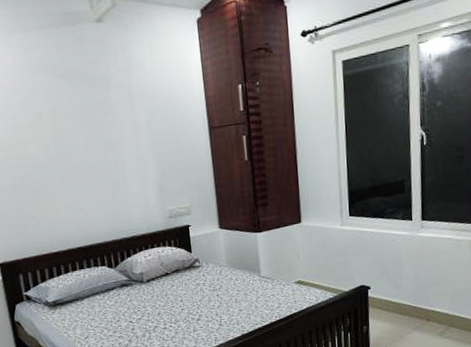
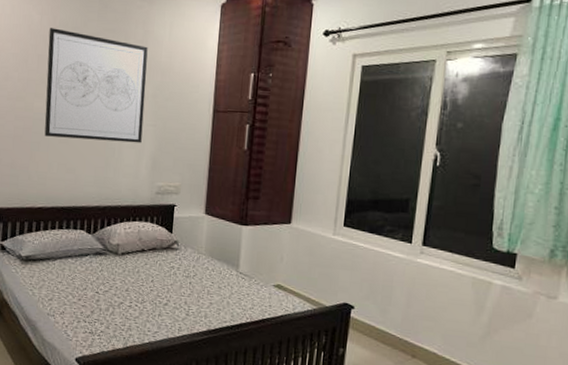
wall art: none [26,69,145,181] -> present [44,28,148,143]

